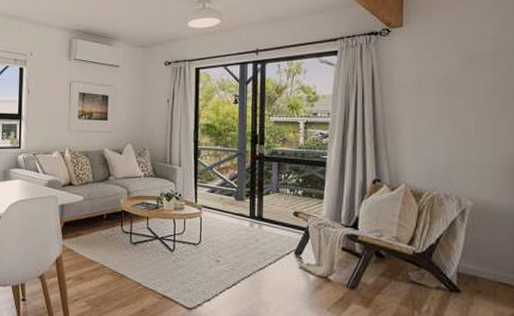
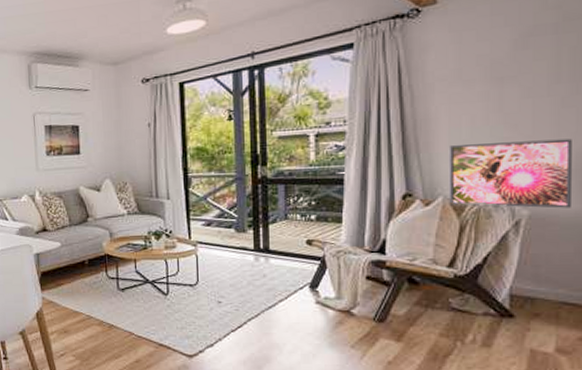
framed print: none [409,141,506,202] -> present [448,138,573,209]

